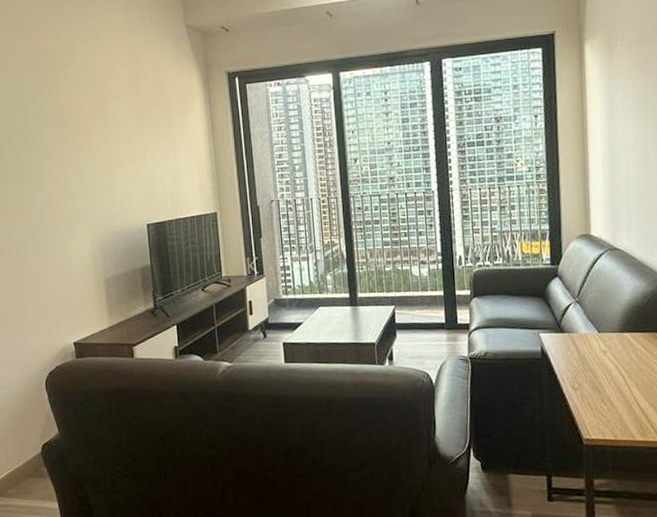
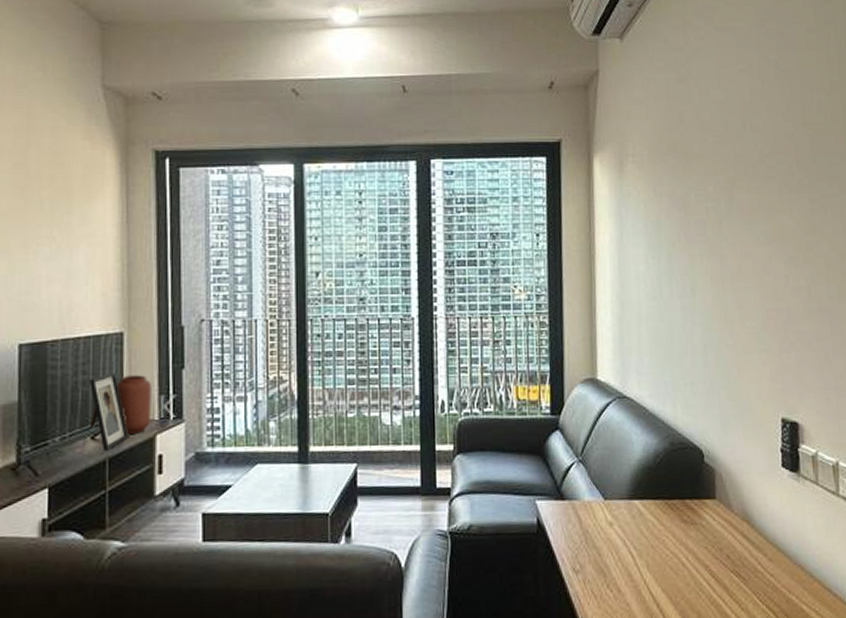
picture frame: none [197,242,228,299] -> present [89,373,129,451]
vase: none [215,243,242,286] -> present [117,375,152,434]

